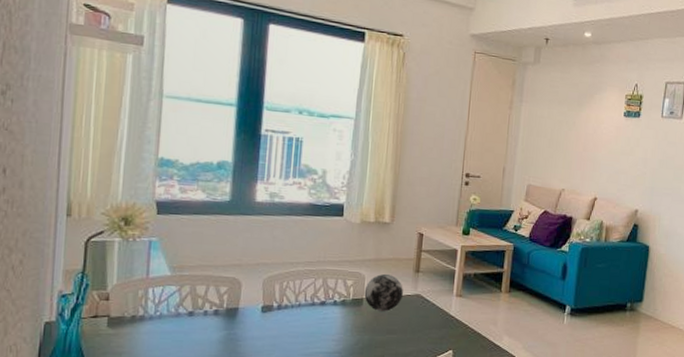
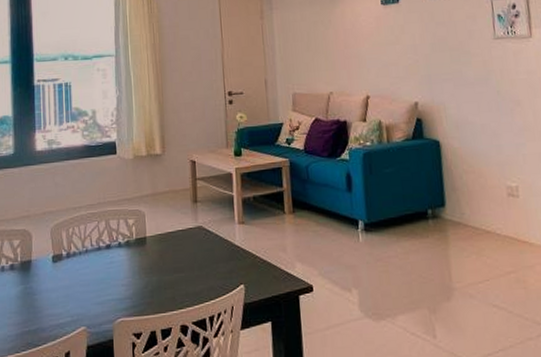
decorative orb: present [364,273,403,311] -> none [146,207,184,249]

